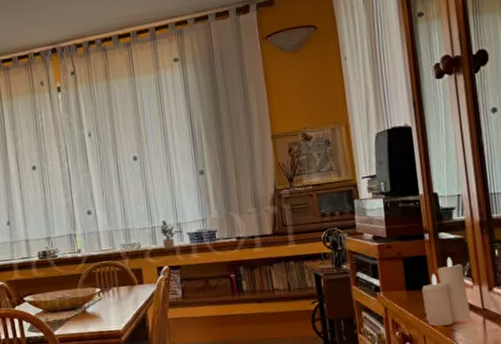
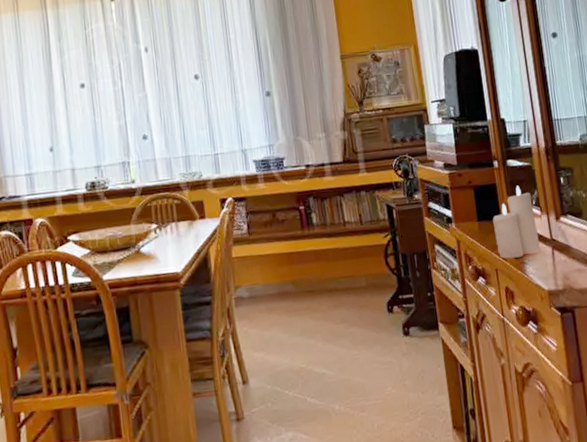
potted plant: present [160,220,183,250] -> none [224,146,248,180]

